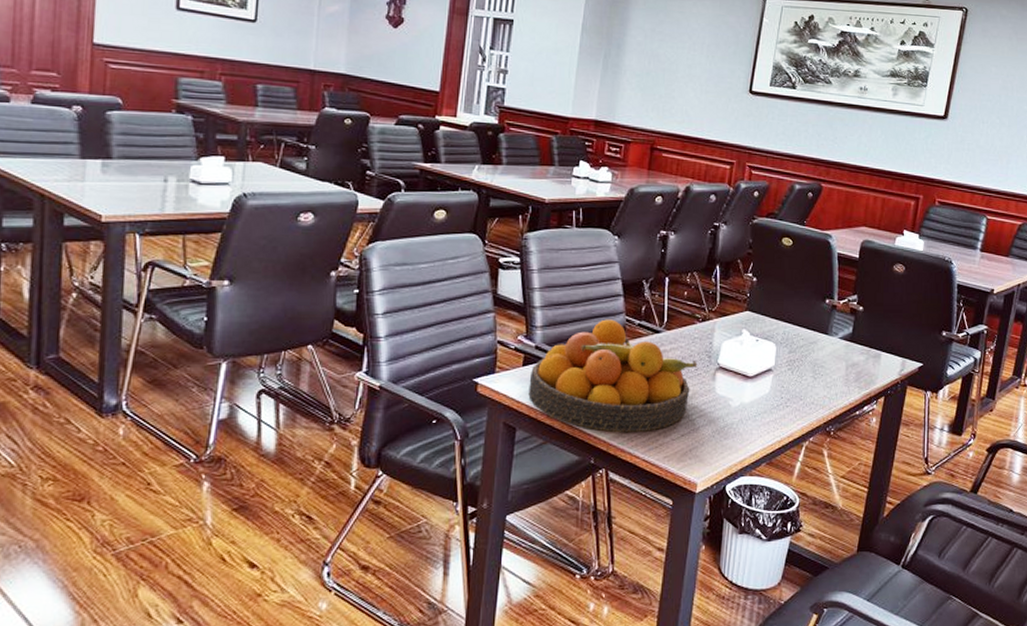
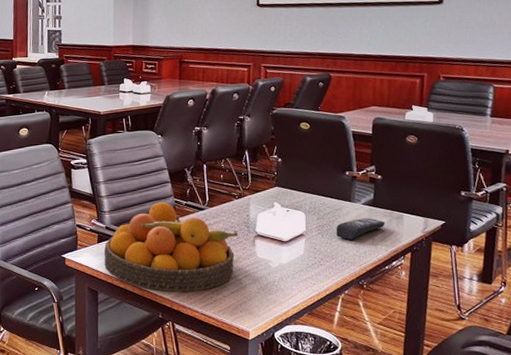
remote control: none [808,355,862,380] -> present [336,218,386,241]

